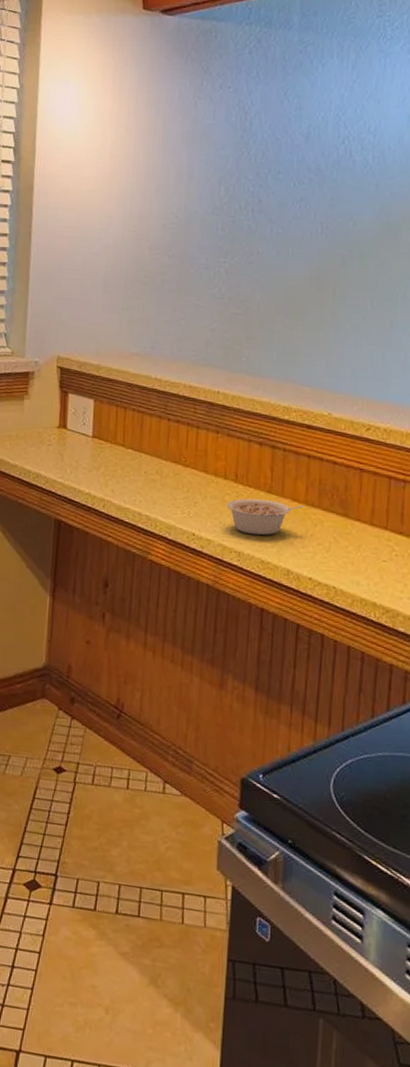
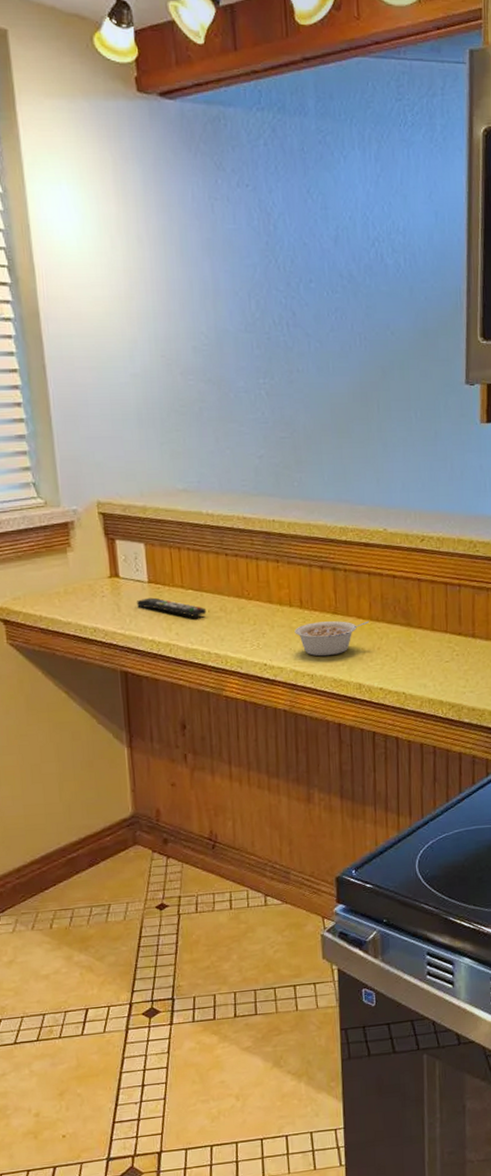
remote control: none [78,451,143,477] -> present [136,597,207,617]

